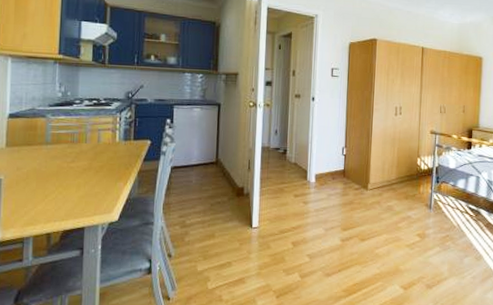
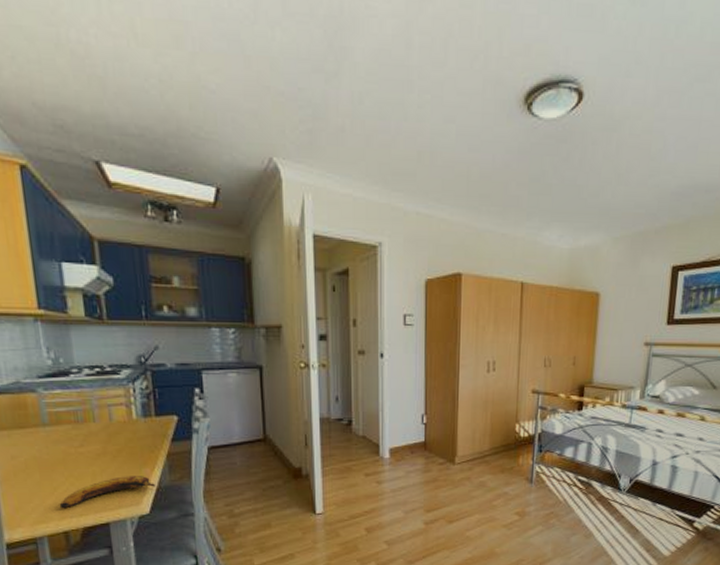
banana: none [47,188,126,214] -> present [59,476,155,509]

